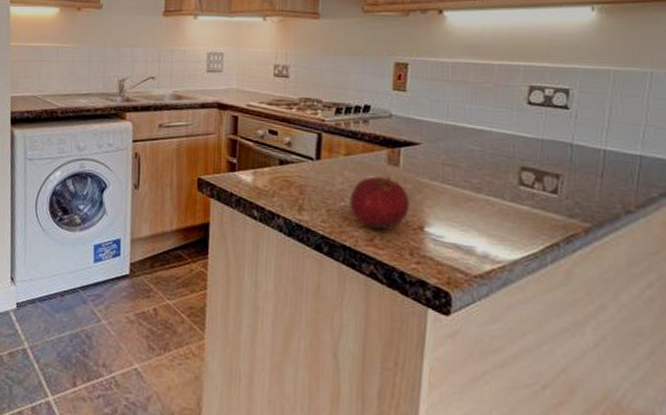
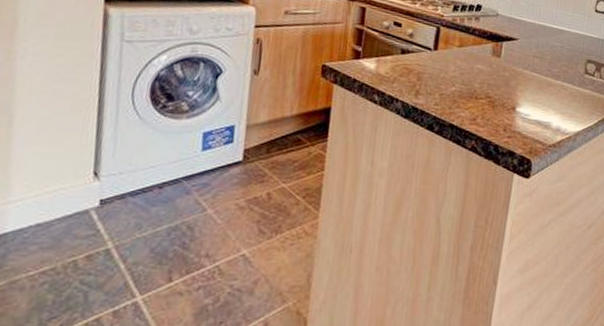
fruit: present [350,175,410,230] -> none [459,65,507,111]

